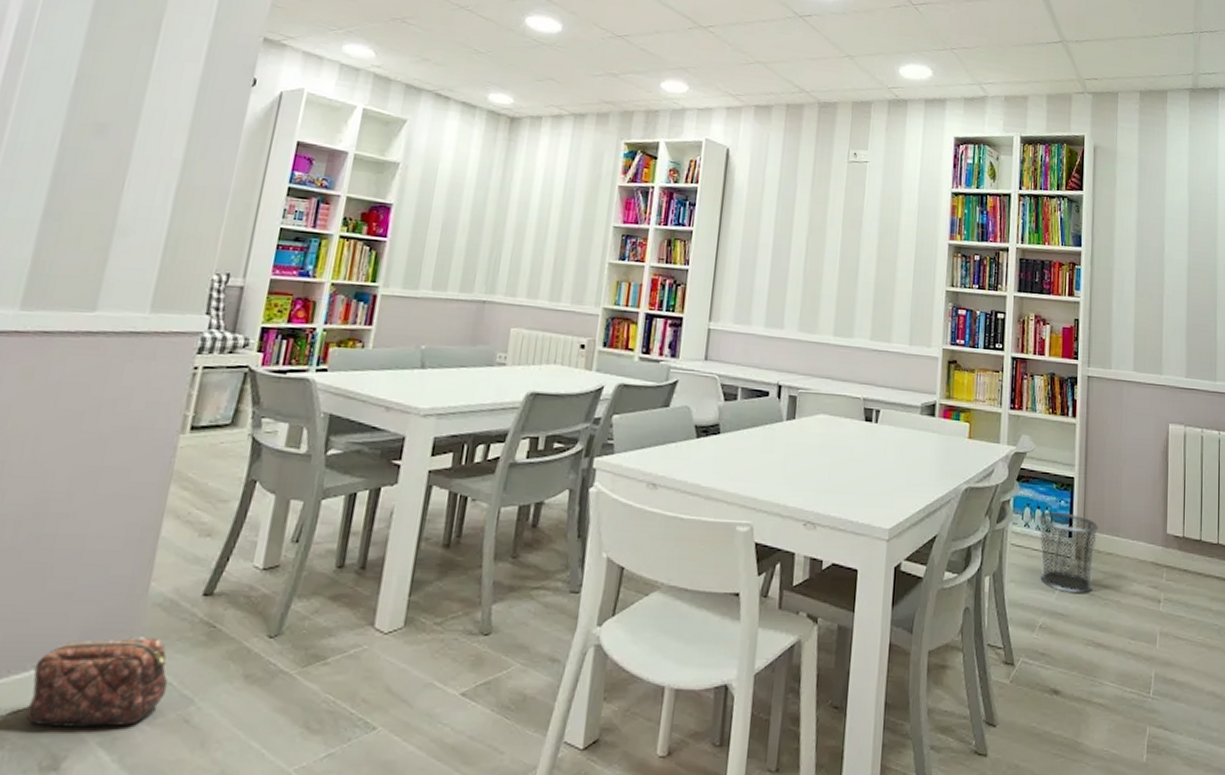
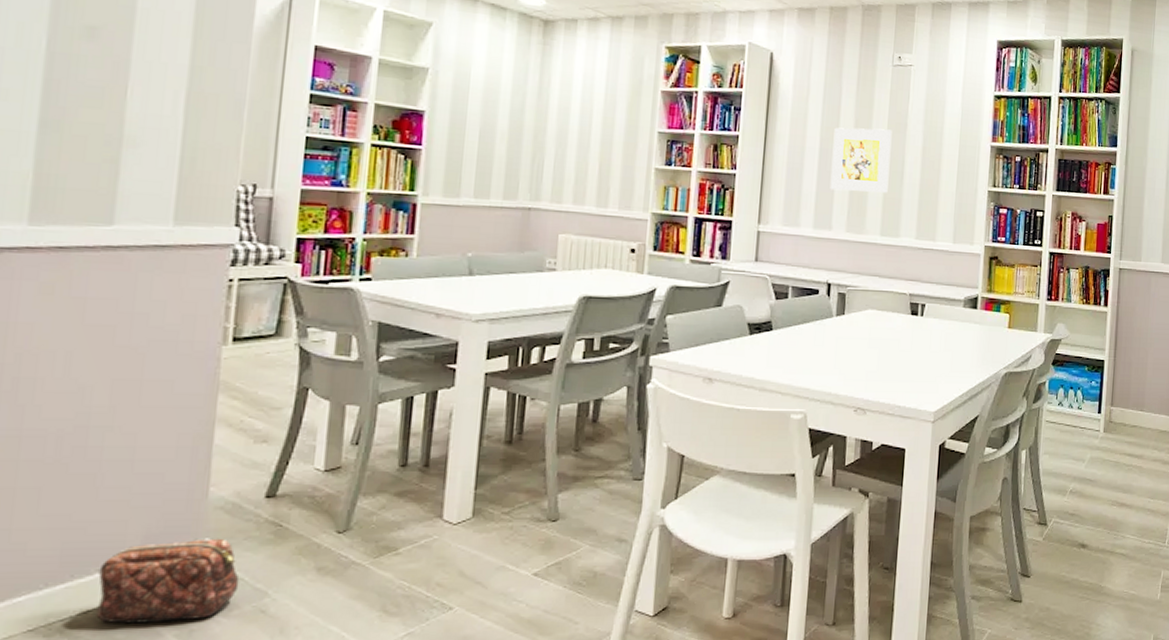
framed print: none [782,223,847,291] -> present [830,127,892,193]
waste bin: present [1039,512,1099,594] -> none [1072,391,1125,462]

